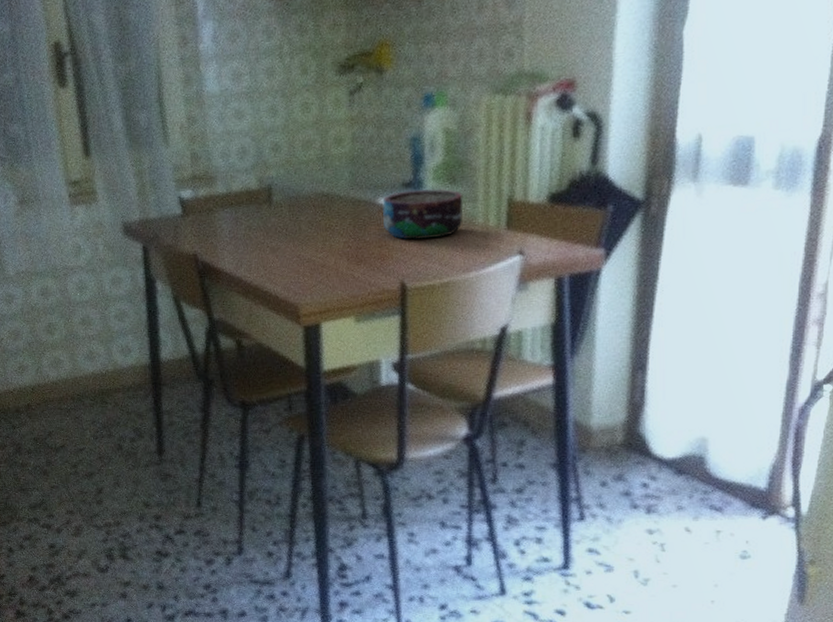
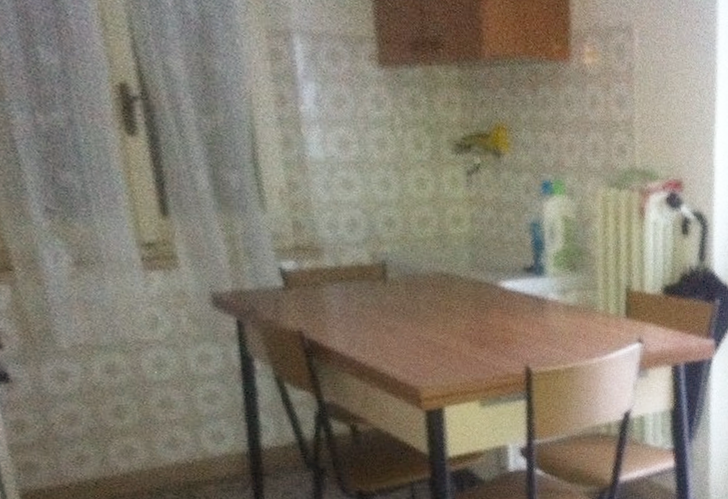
bowl: present [382,189,464,240] -> none [504,275,585,325]

